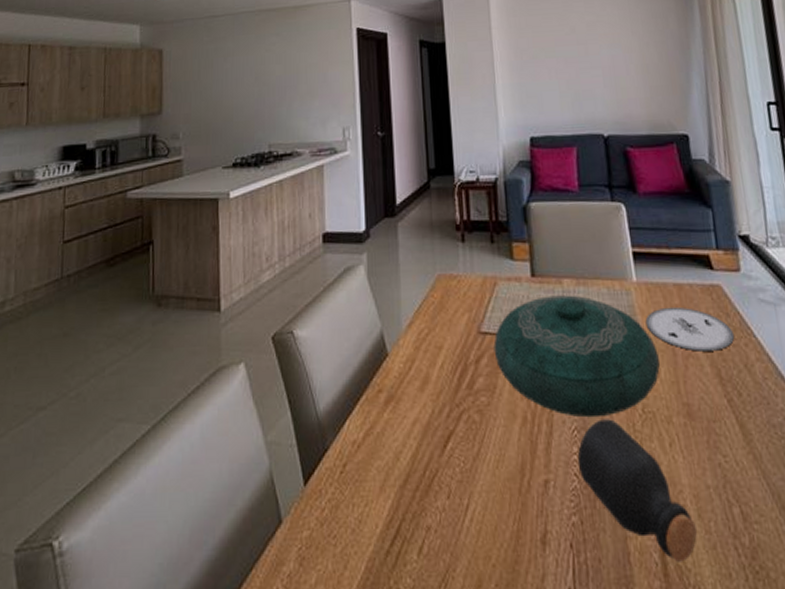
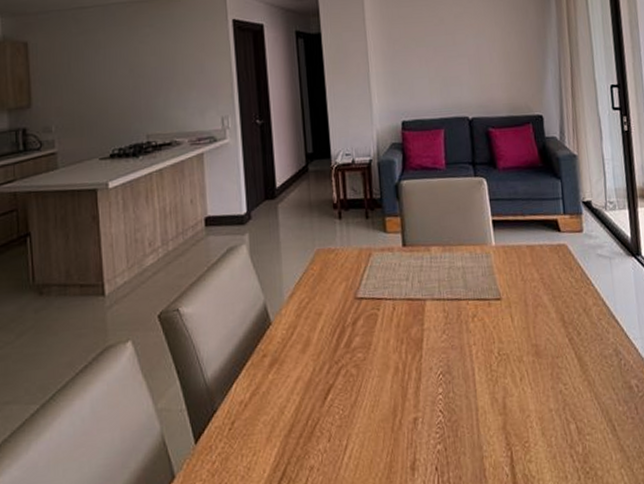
decorative bowl: present [493,295,660,418] -> none [369,260,514,364]
bottle: present [577,419,697,562] -> none [442,363,541,472]
plate: present [645,306,735,352] -> none [502,265,577,301]

